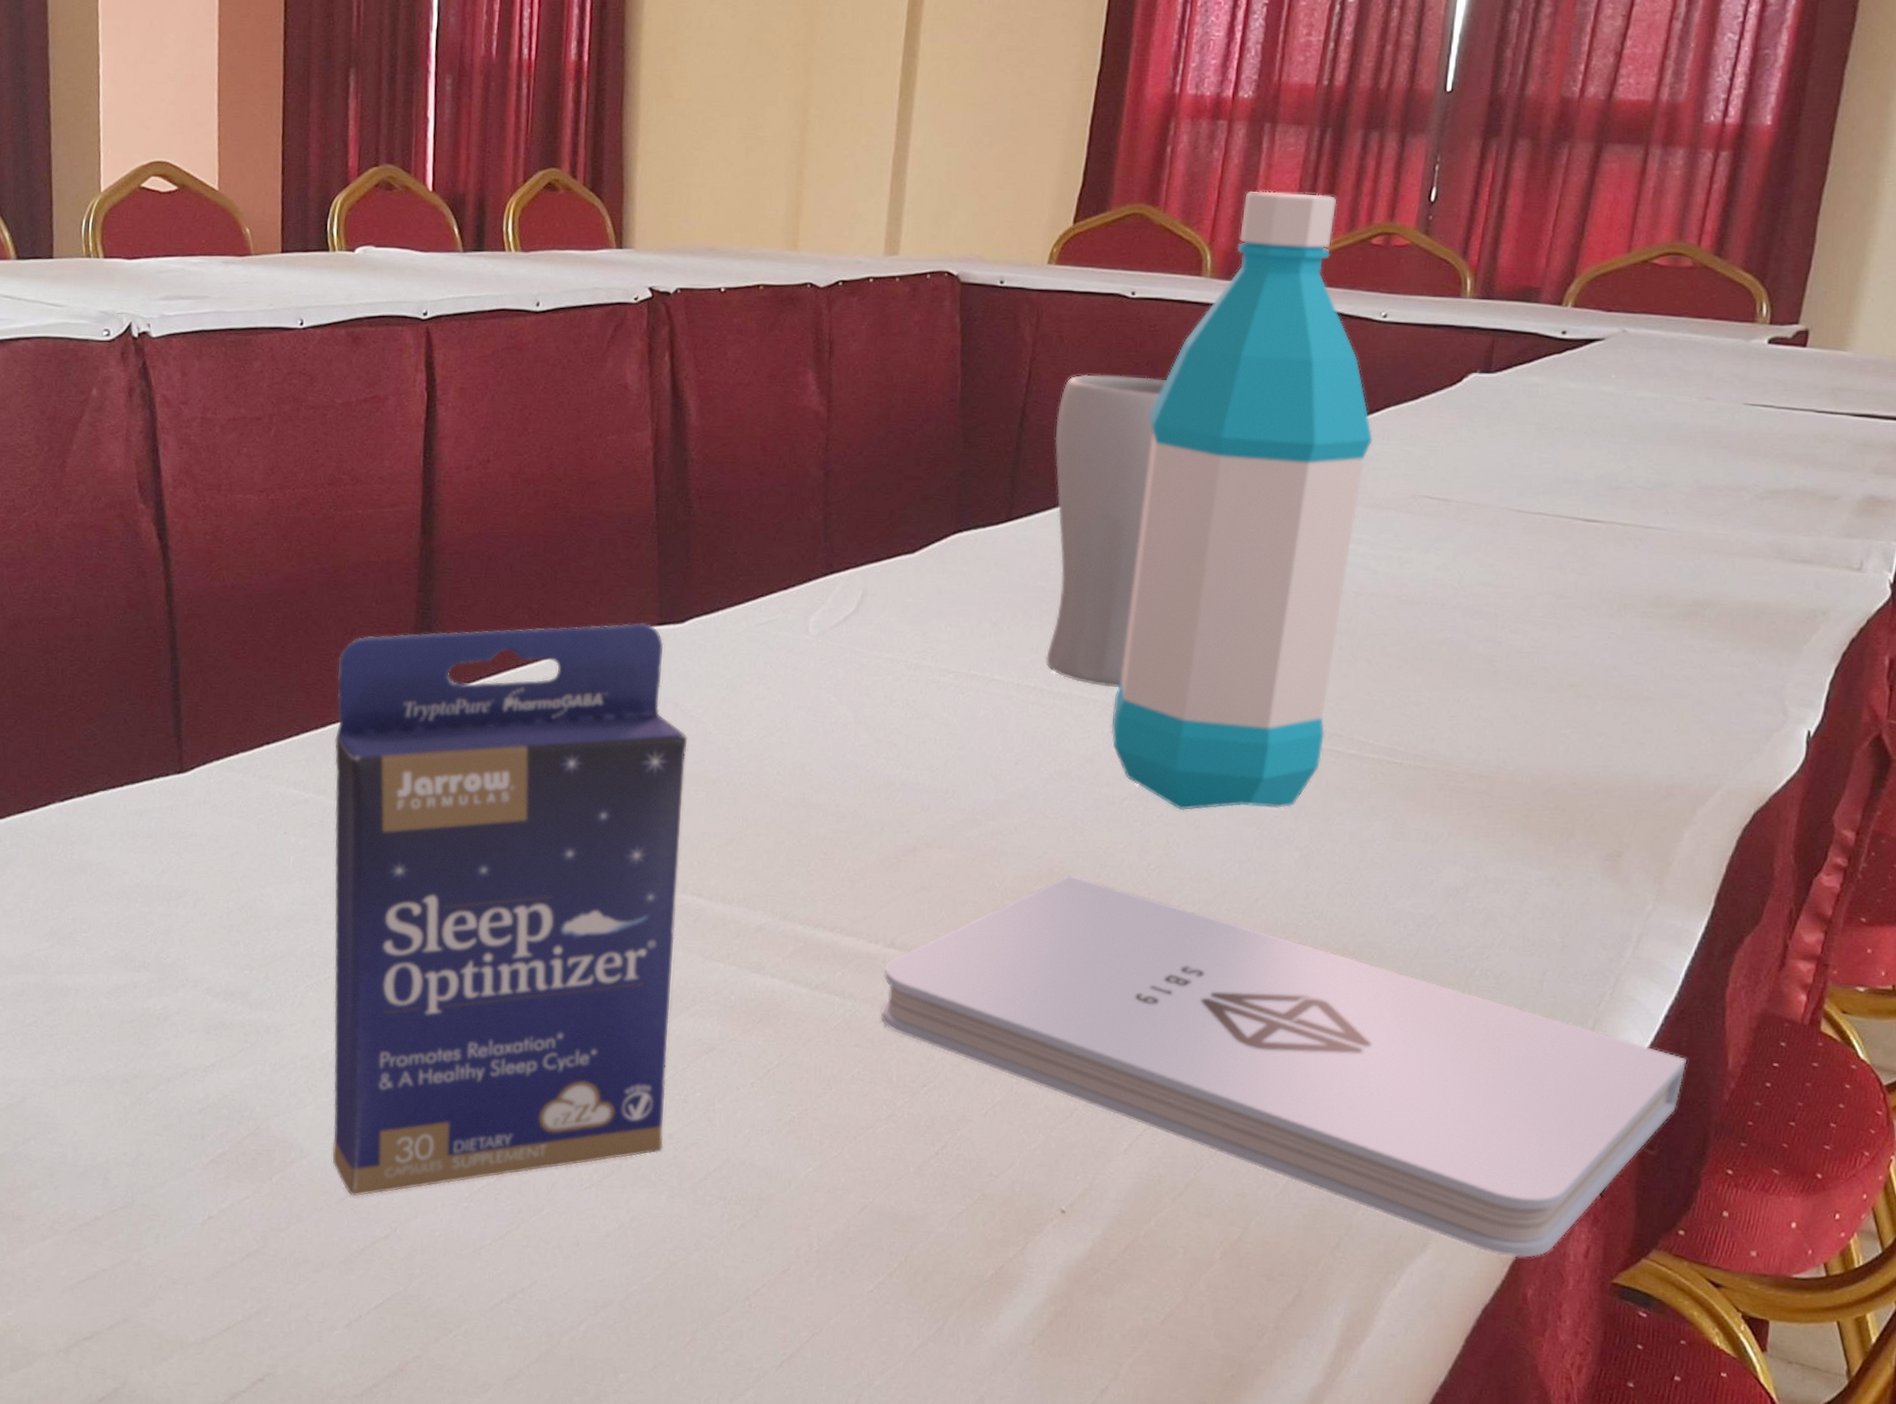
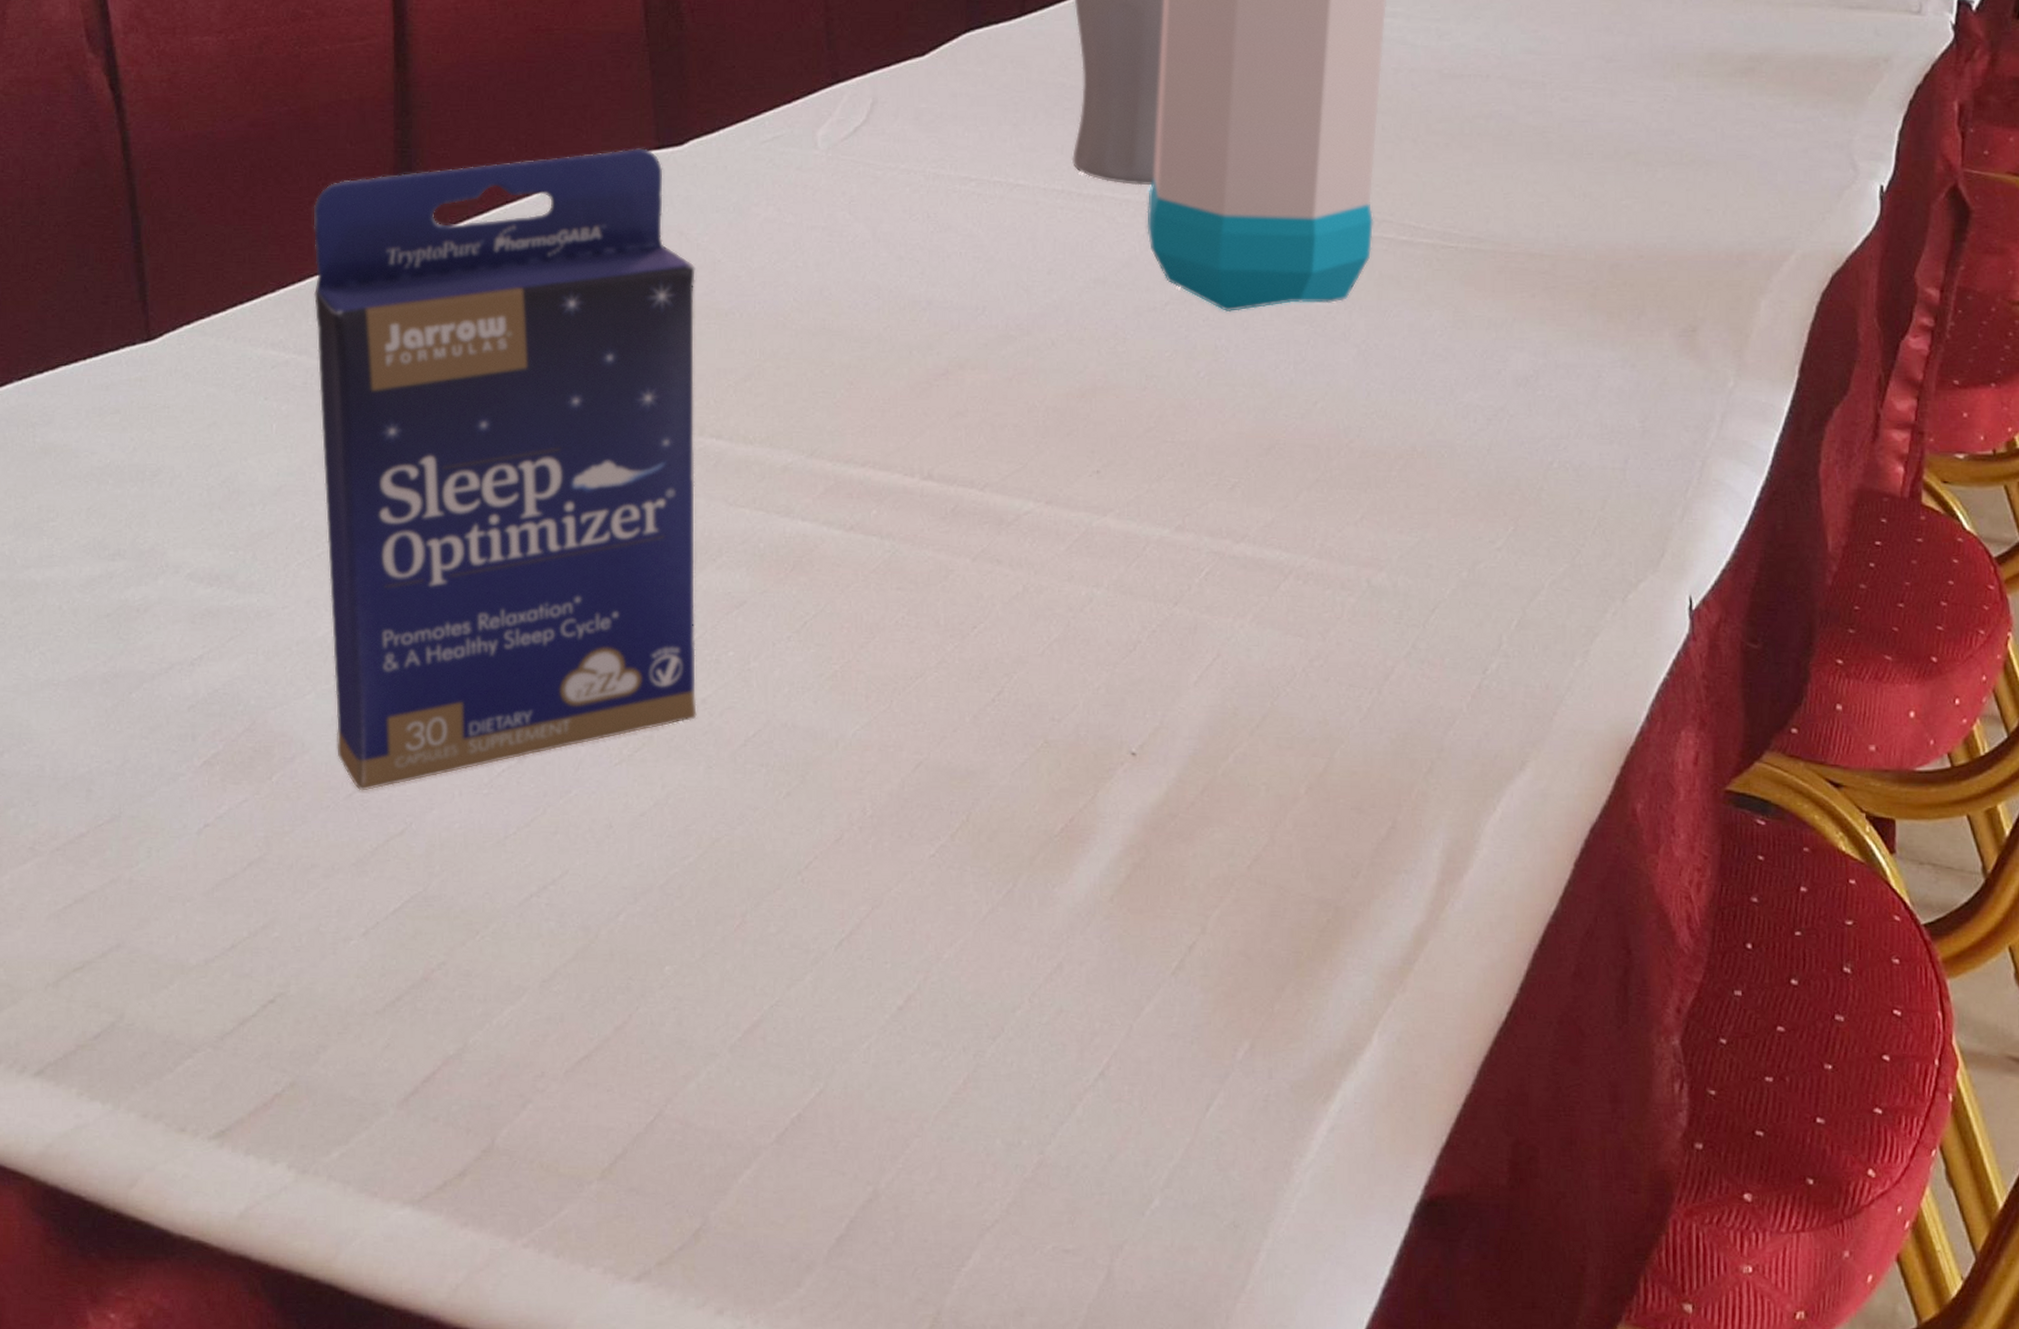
notepad: present [880,875,1686,1258] -> none [922,388,1784,770]

